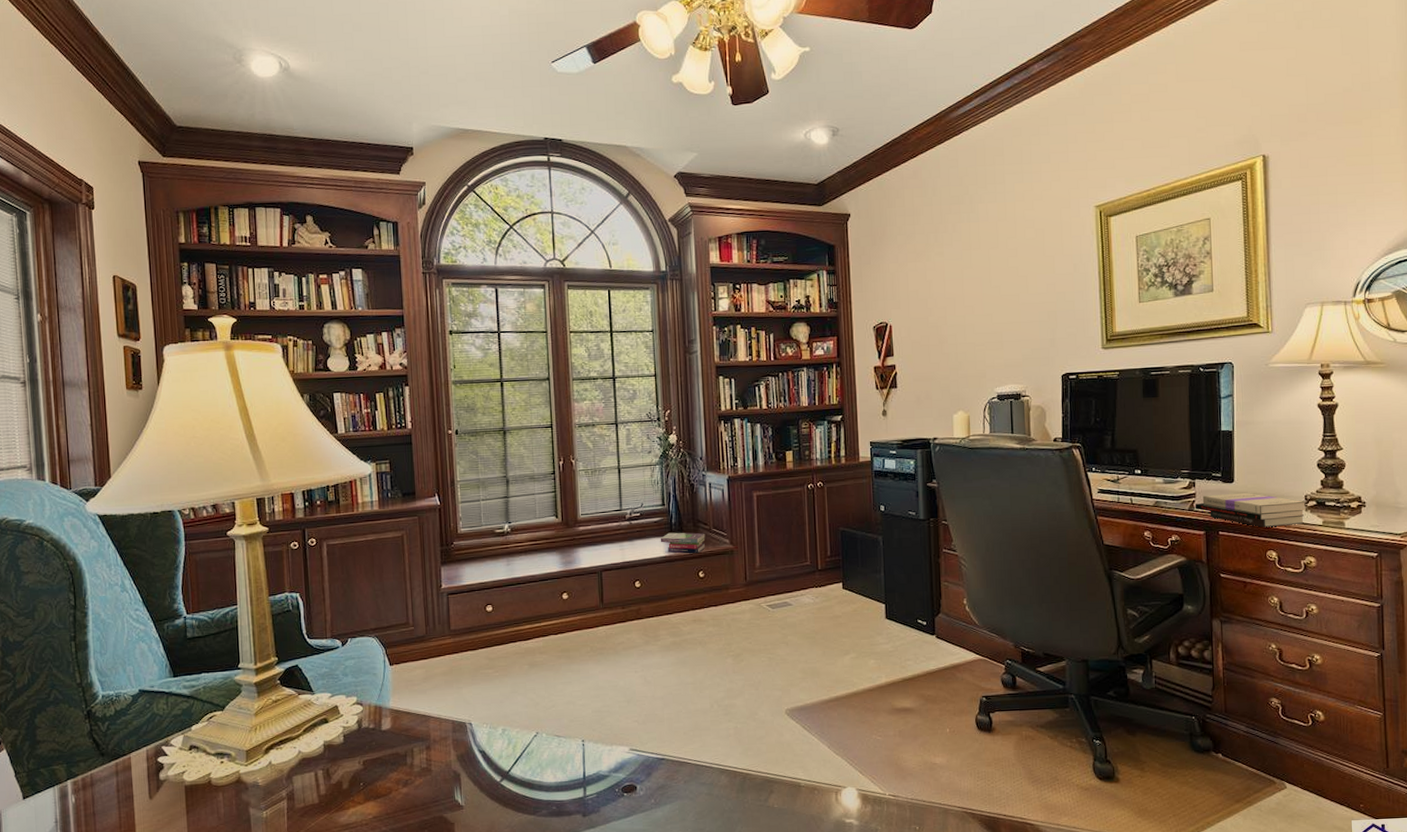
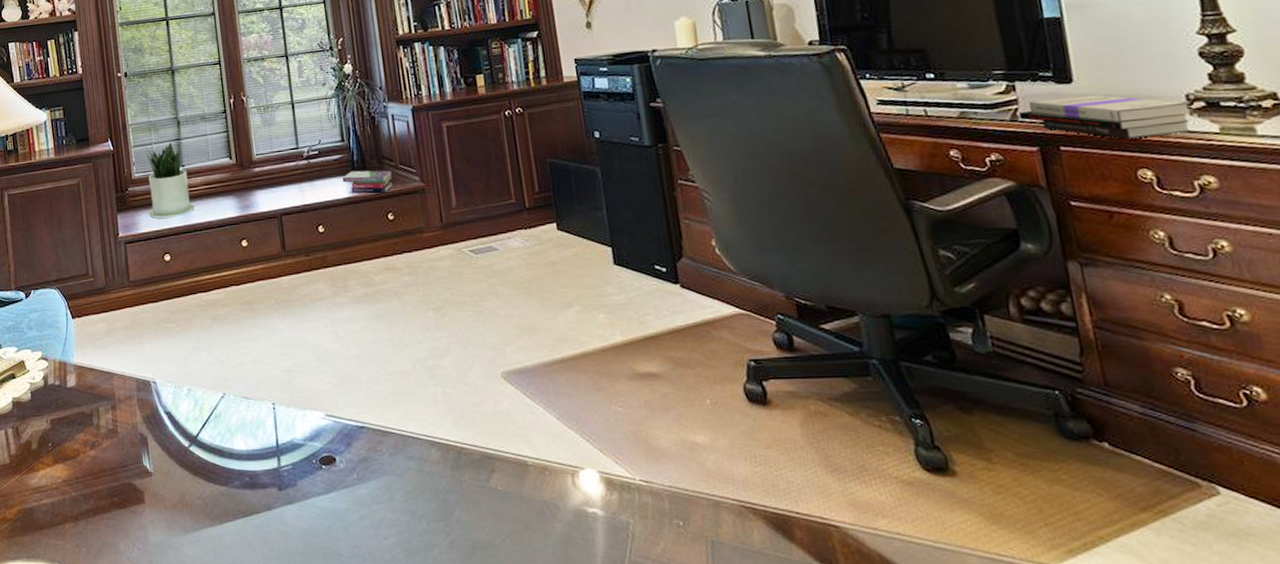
planter: none [472,500,520,572] -> present [145,142,195,219]

